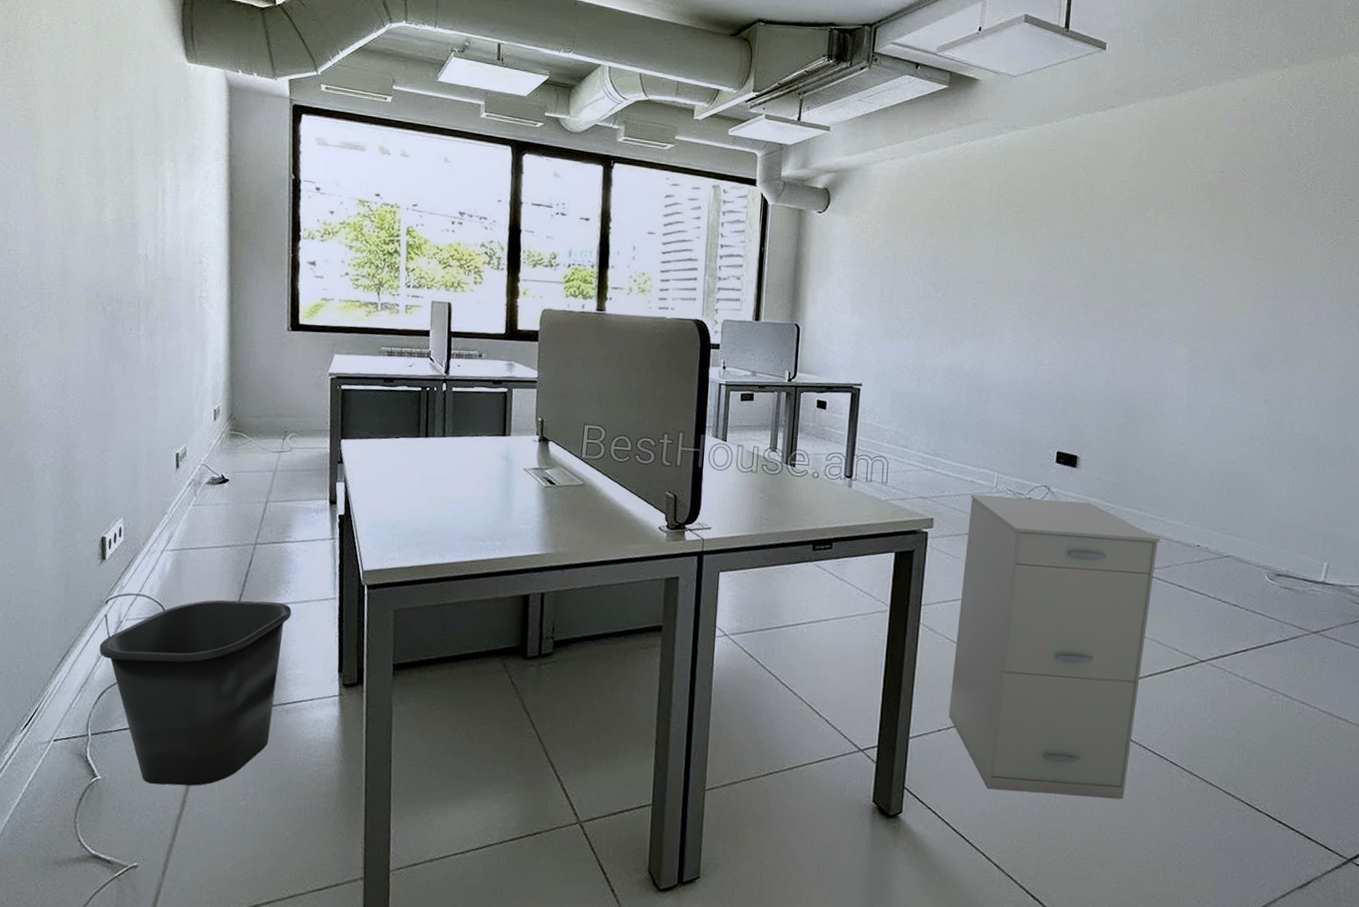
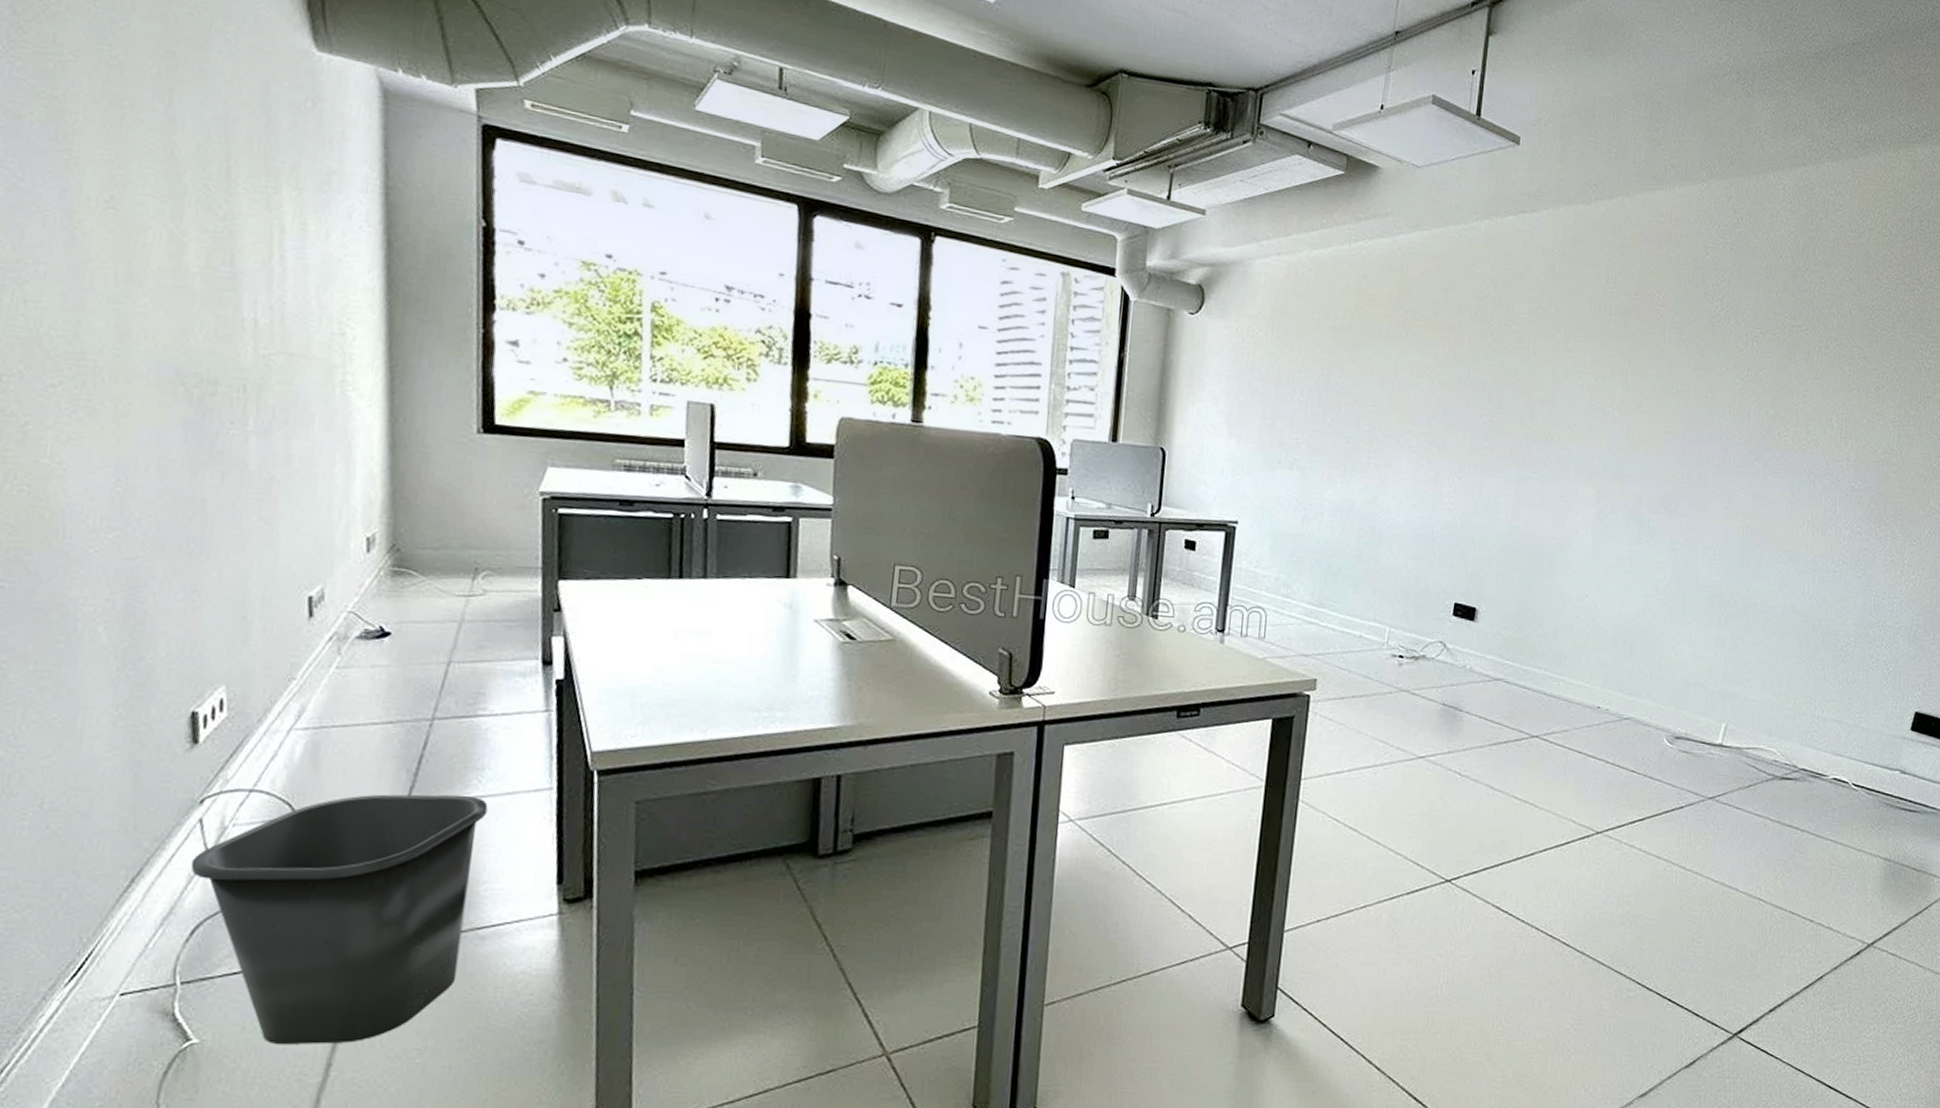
filing cabinet: present [948,494,1160,799] -> none [1328,651,1560,986]

